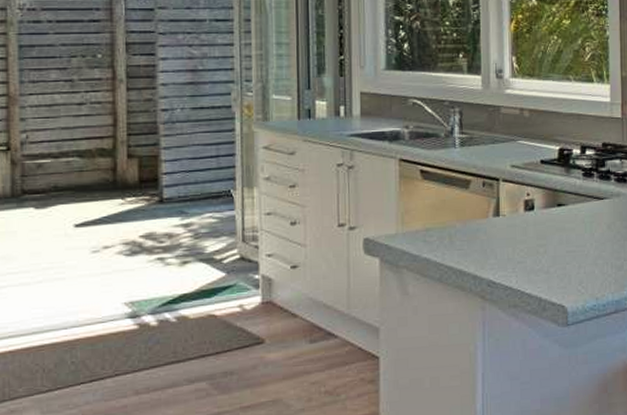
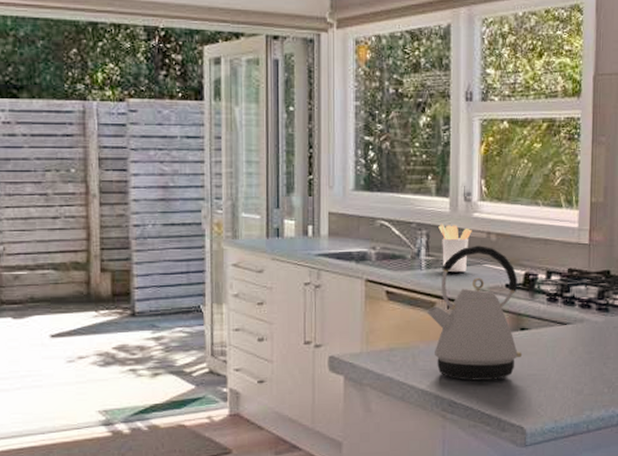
kettle: none [462,122,561,260] -> present [426,245,523,381]
utensil holder: none [471,100,505,150] -> present [438,222,472,273]

